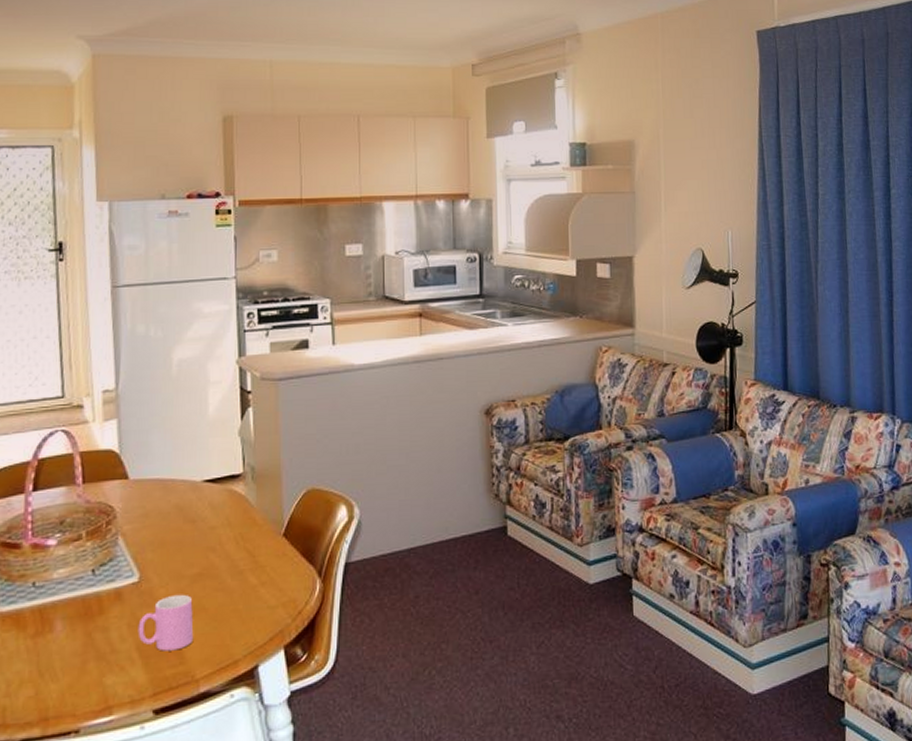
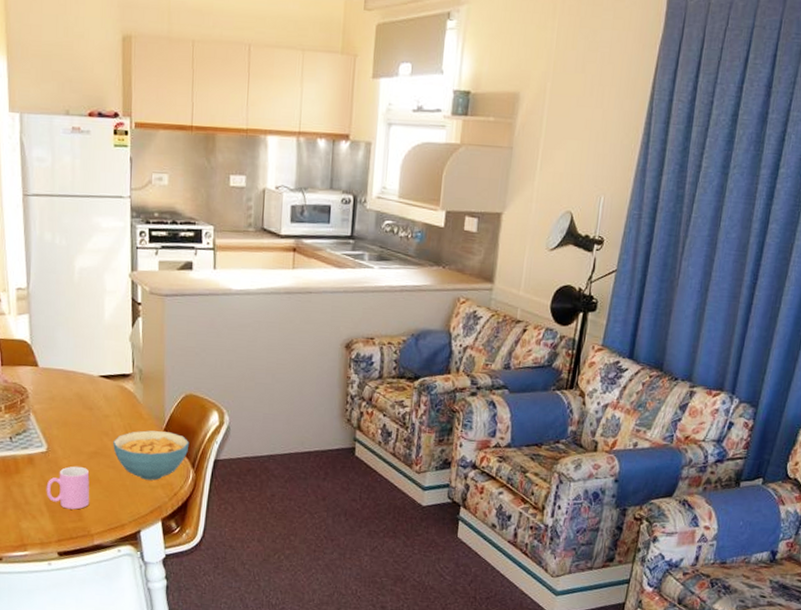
cereal bowl: none [222,537,314,600] -> present [113,430,190,480]

